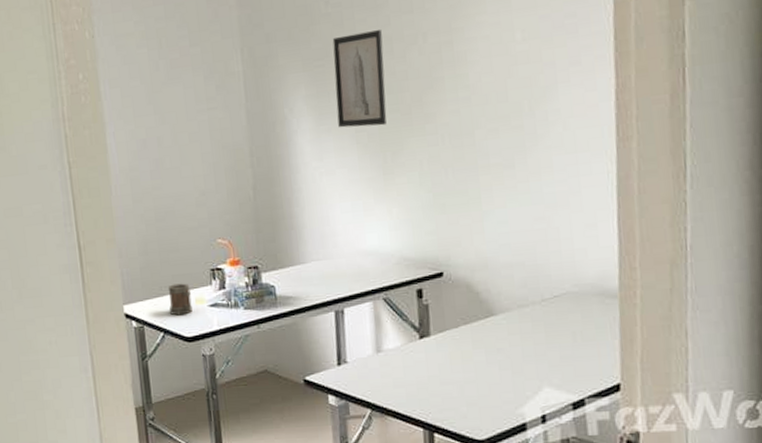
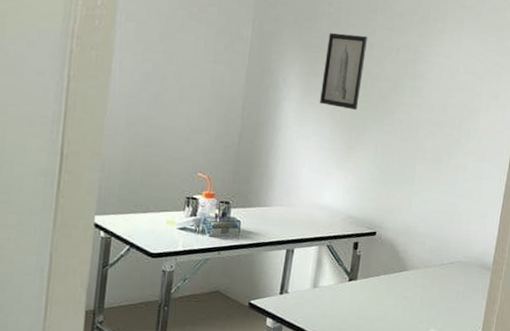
mug: present [167,283,192,316] -> none [139,204,164,233]

